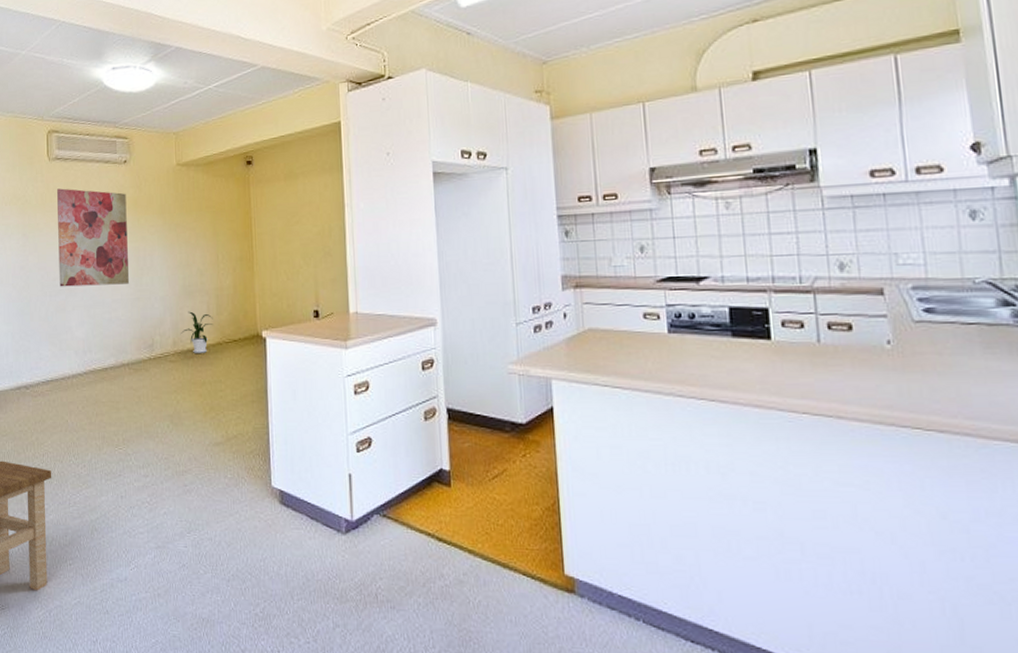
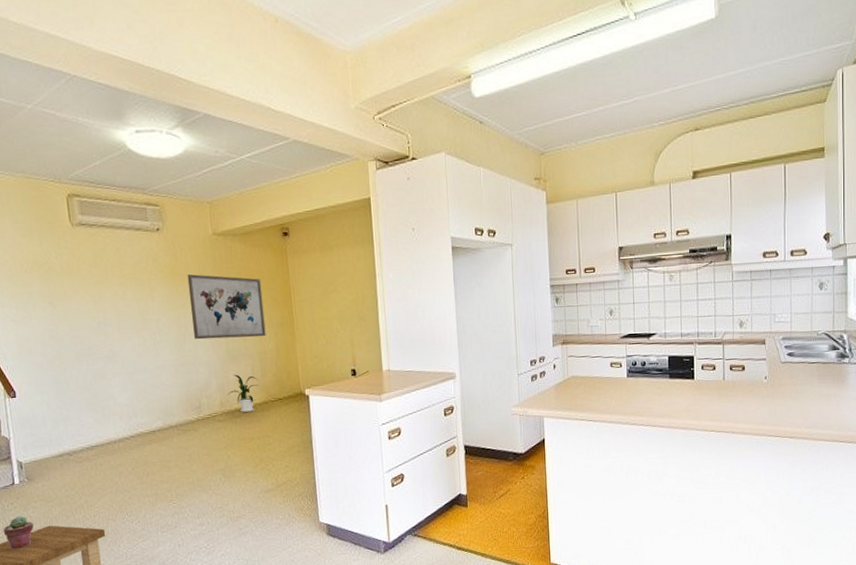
wall art: present [57,188,130,287] -> none [84,255,172,355]
wall art: none [149,206,224,274] -> present [187,274,266,340]

